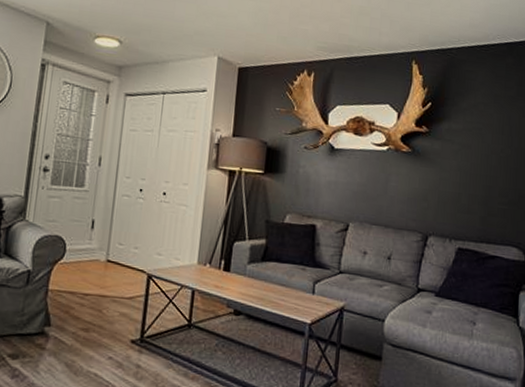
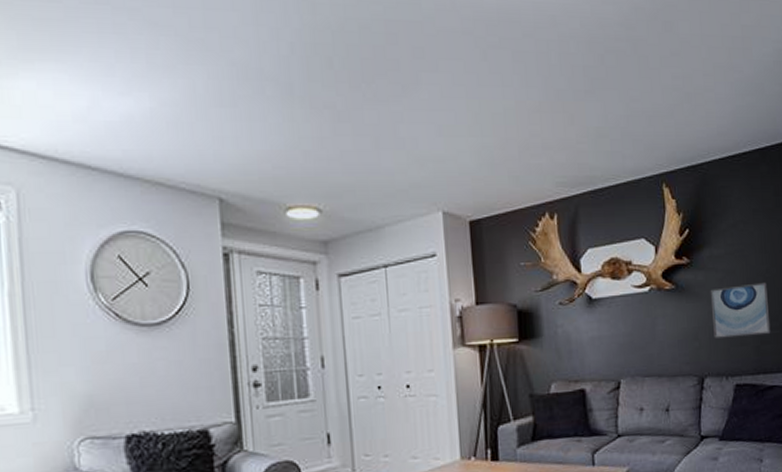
wall art: none [443,158,500,208] -> present [710,282,771,338]

